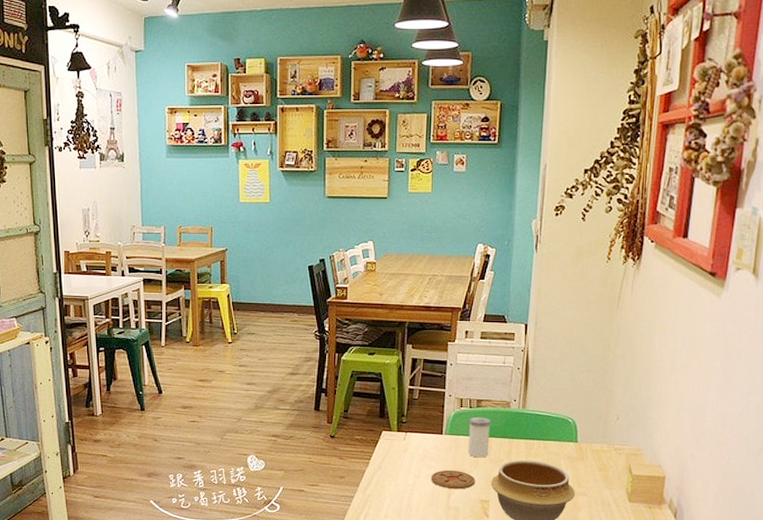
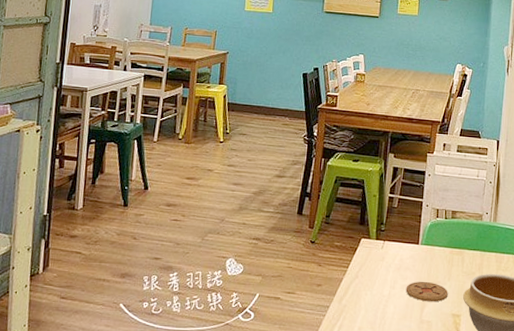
salt shaker: present [468,417,492,458] -> none [442,228,465,270]

